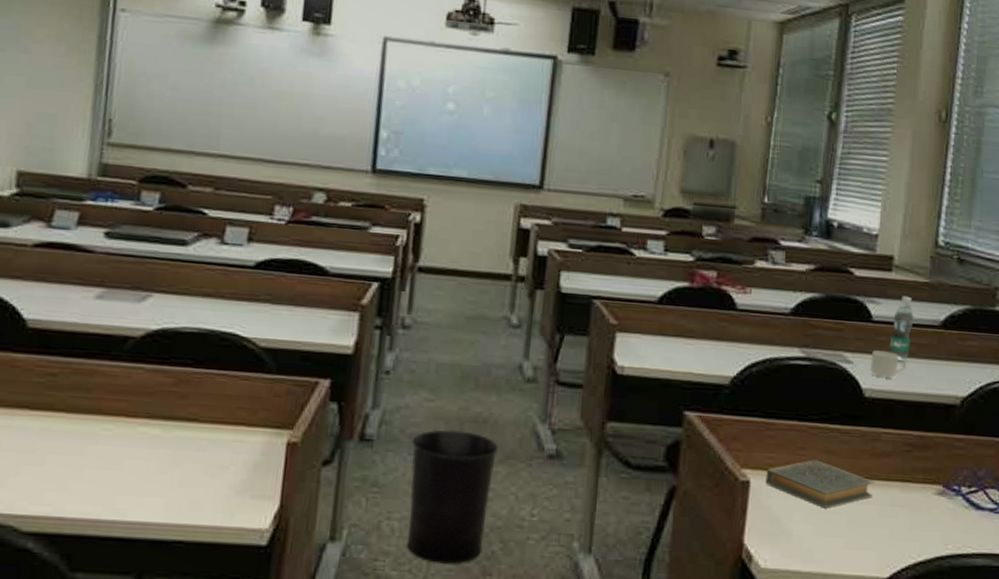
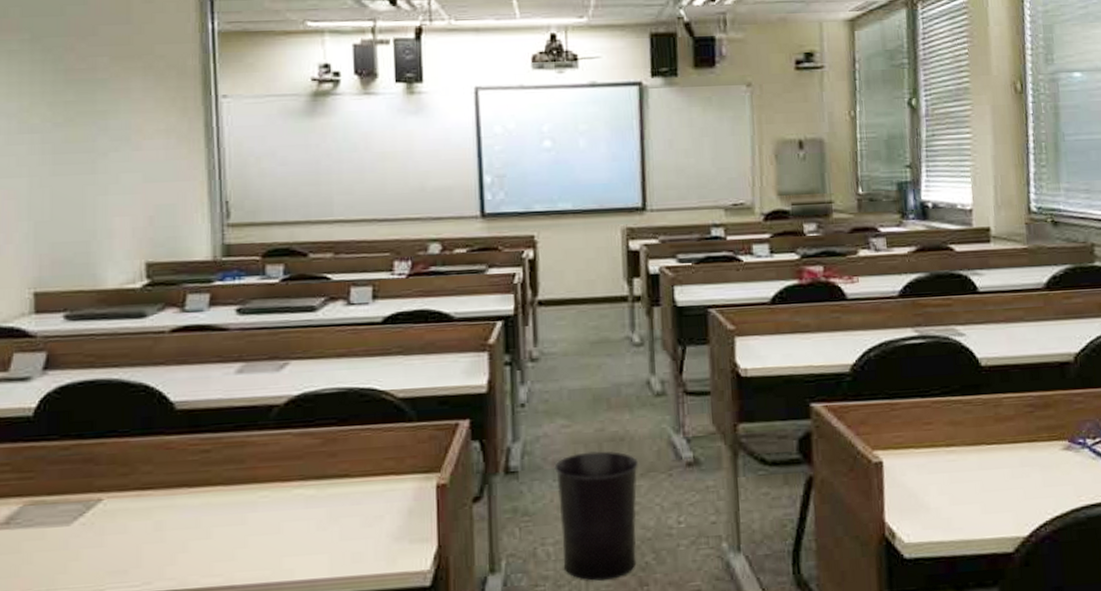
hardback book: present [765,459,875,509] -> none [897,432,1003,478]
mug: present [870,350,907,378] -> none [982,319,1017,345]
bottle: present [889,296,914,360] -> none [998,264,1018,325]

